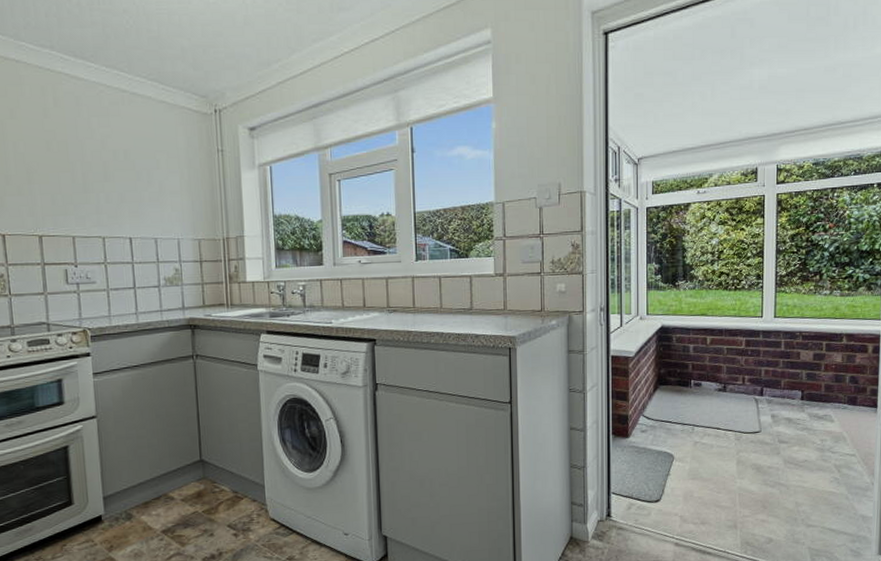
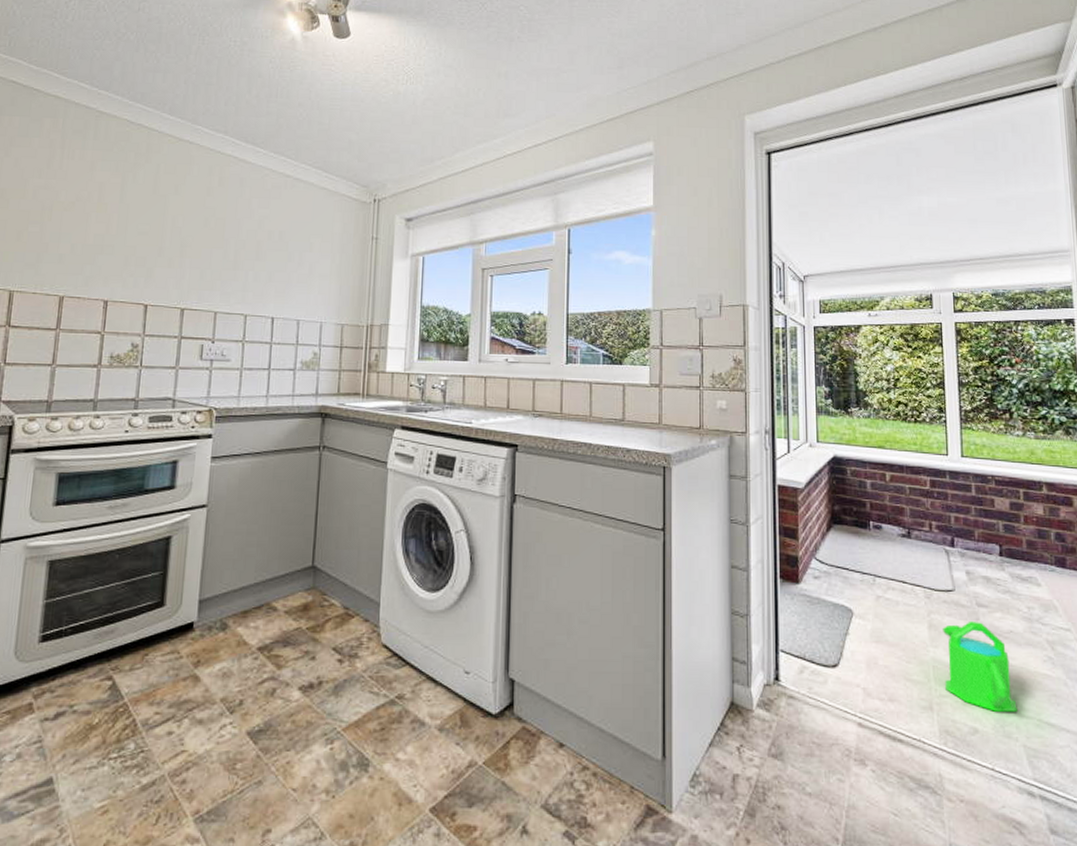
watering can: none [748,455,806,524] -> present [943,622,1017,712]

